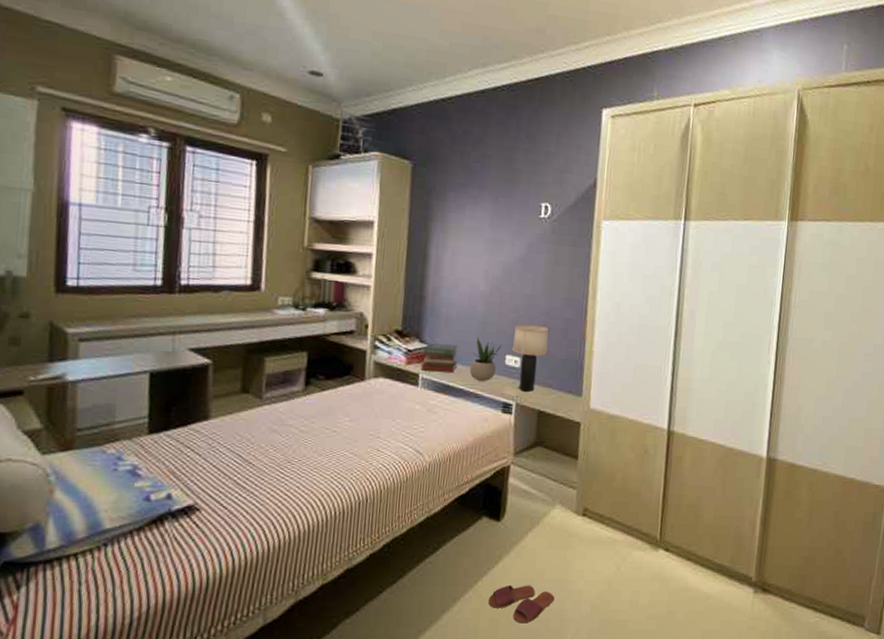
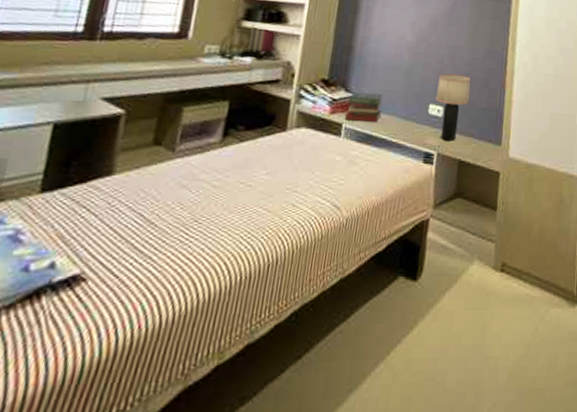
potted plant: present [469,336,502,381] -> none [393,86,426,131]
slippers: present [489,585,555,623] -> none [401,353,471,400]

